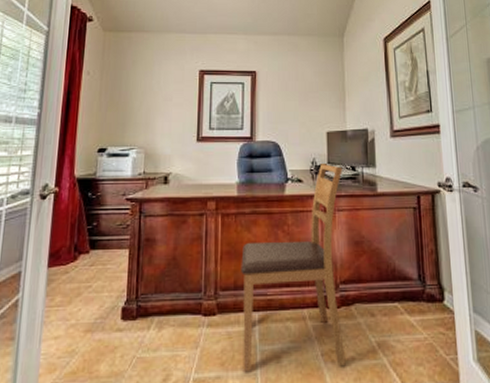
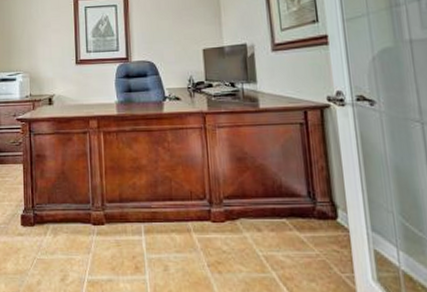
chair: present [241,164,346,372] -> none [124,81,233,278]

